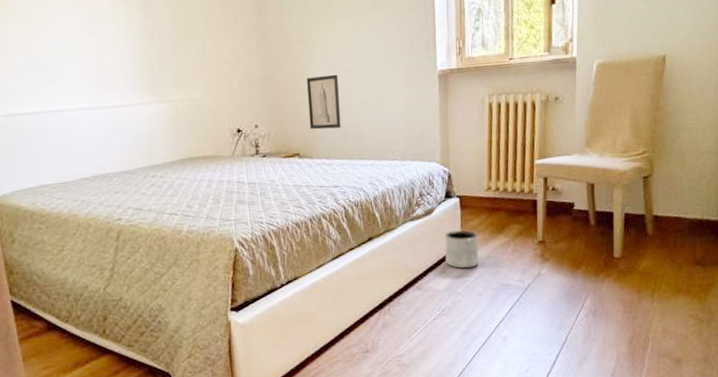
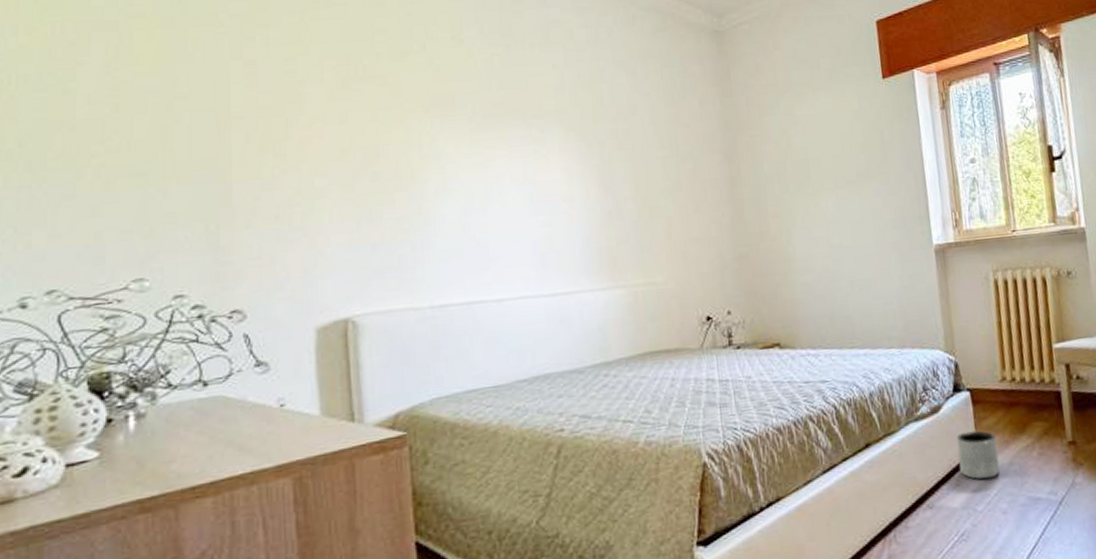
wall art: present [307,74,341,130] -> none [786,251,828,315]

